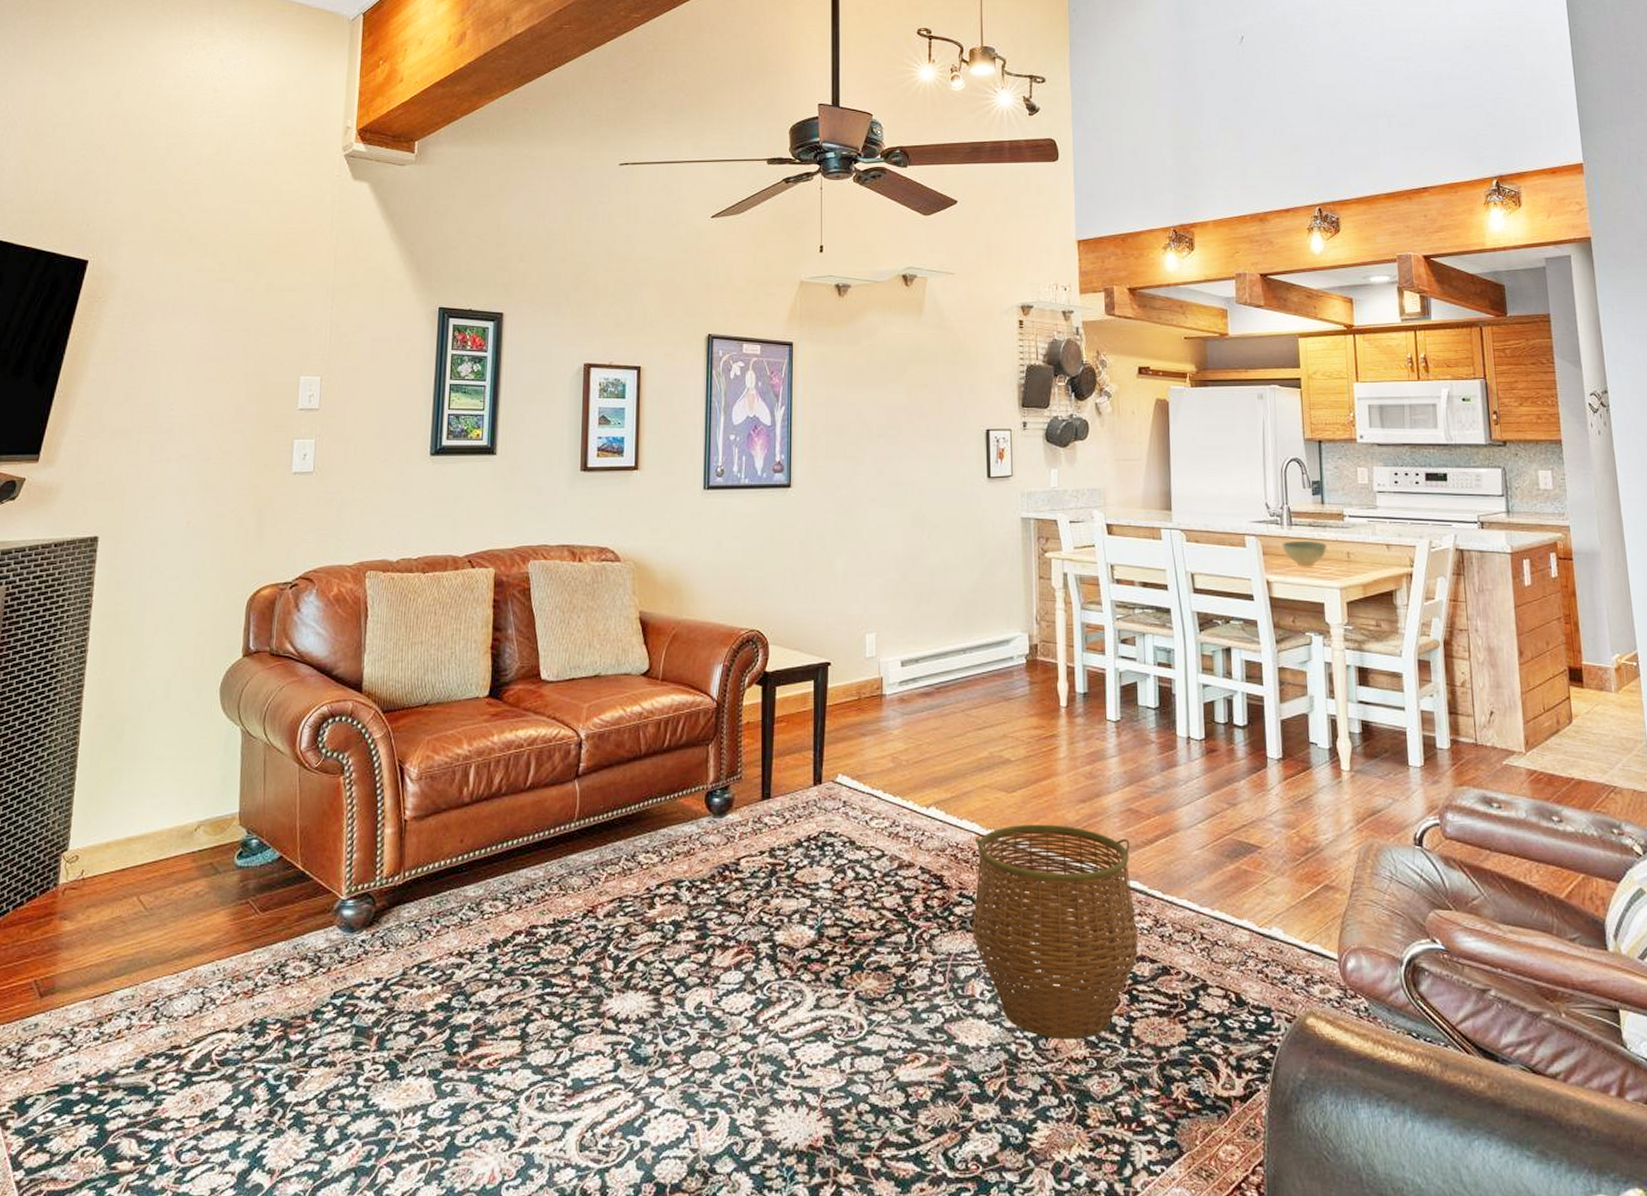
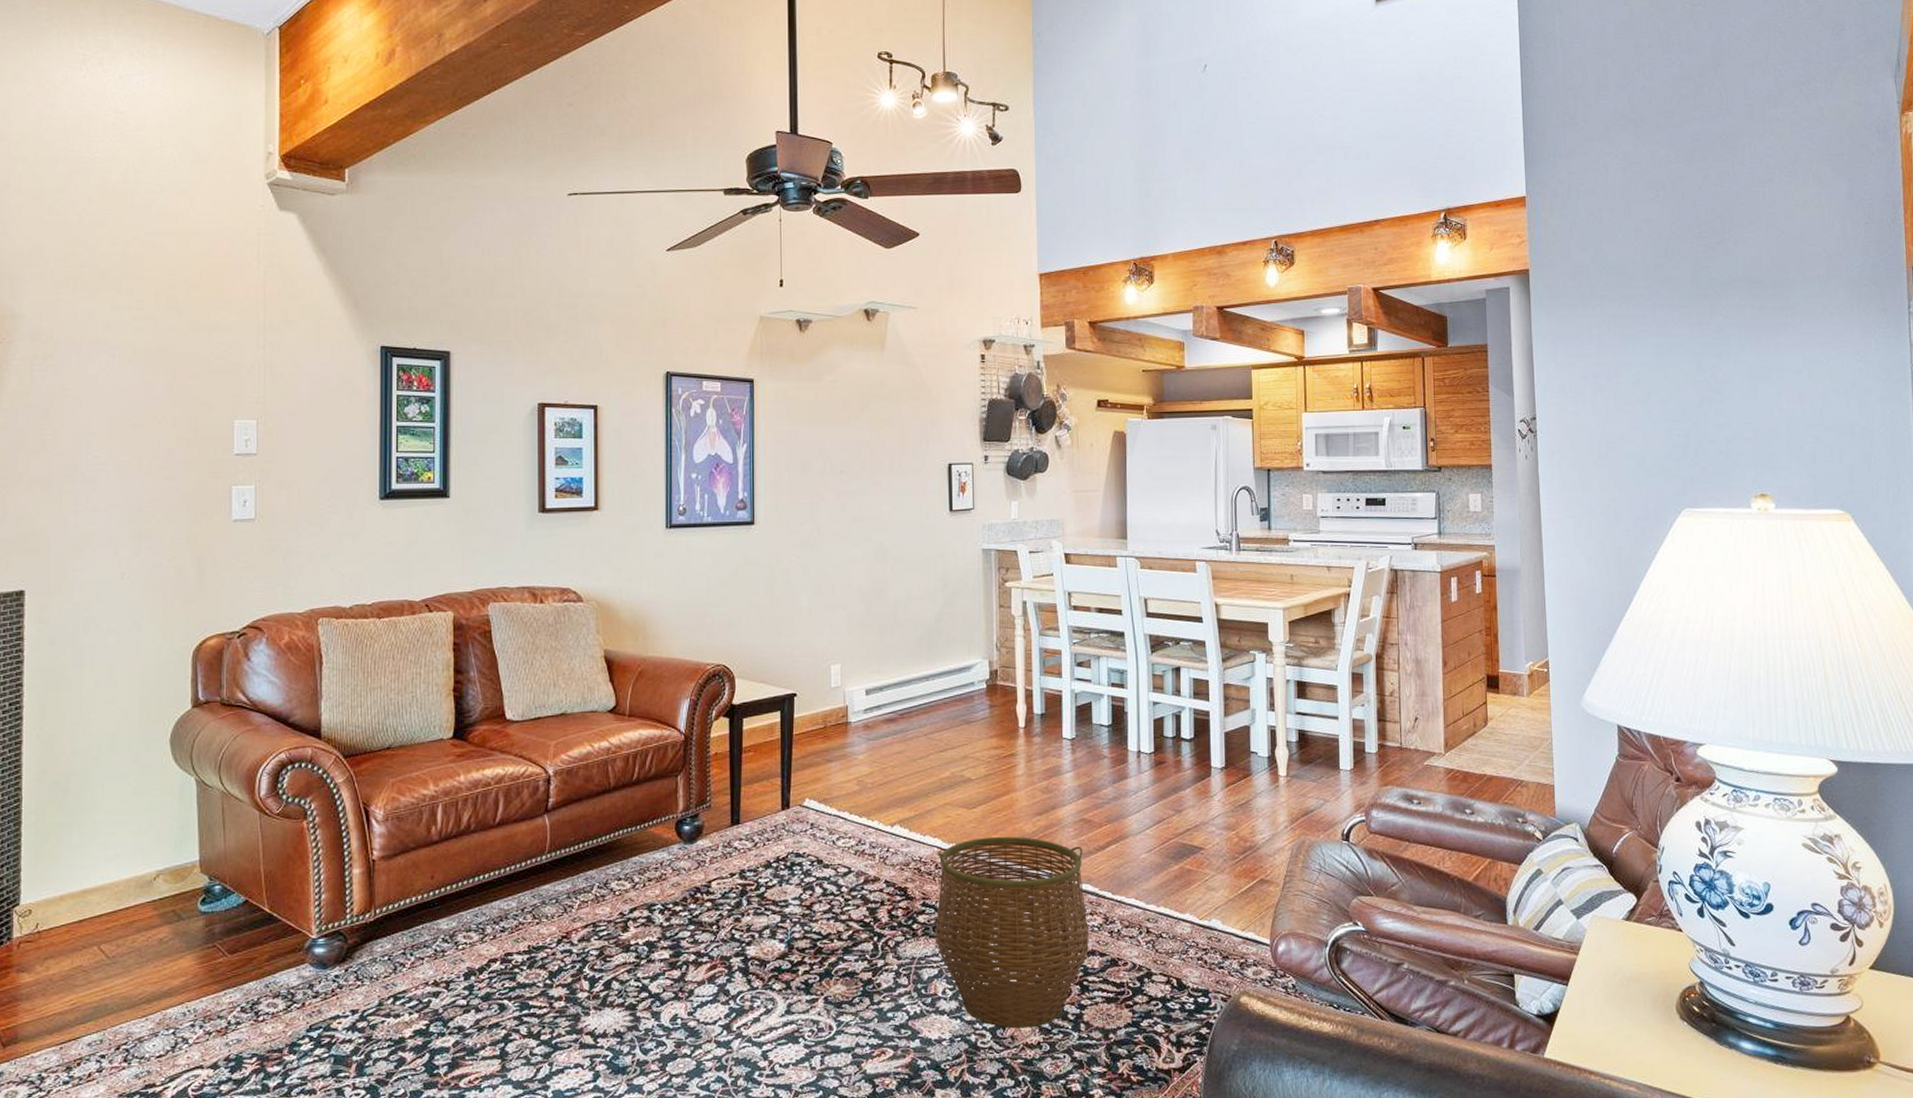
bowl: present [1282,540,1327,567] -> none [1230,564,1273,590]

